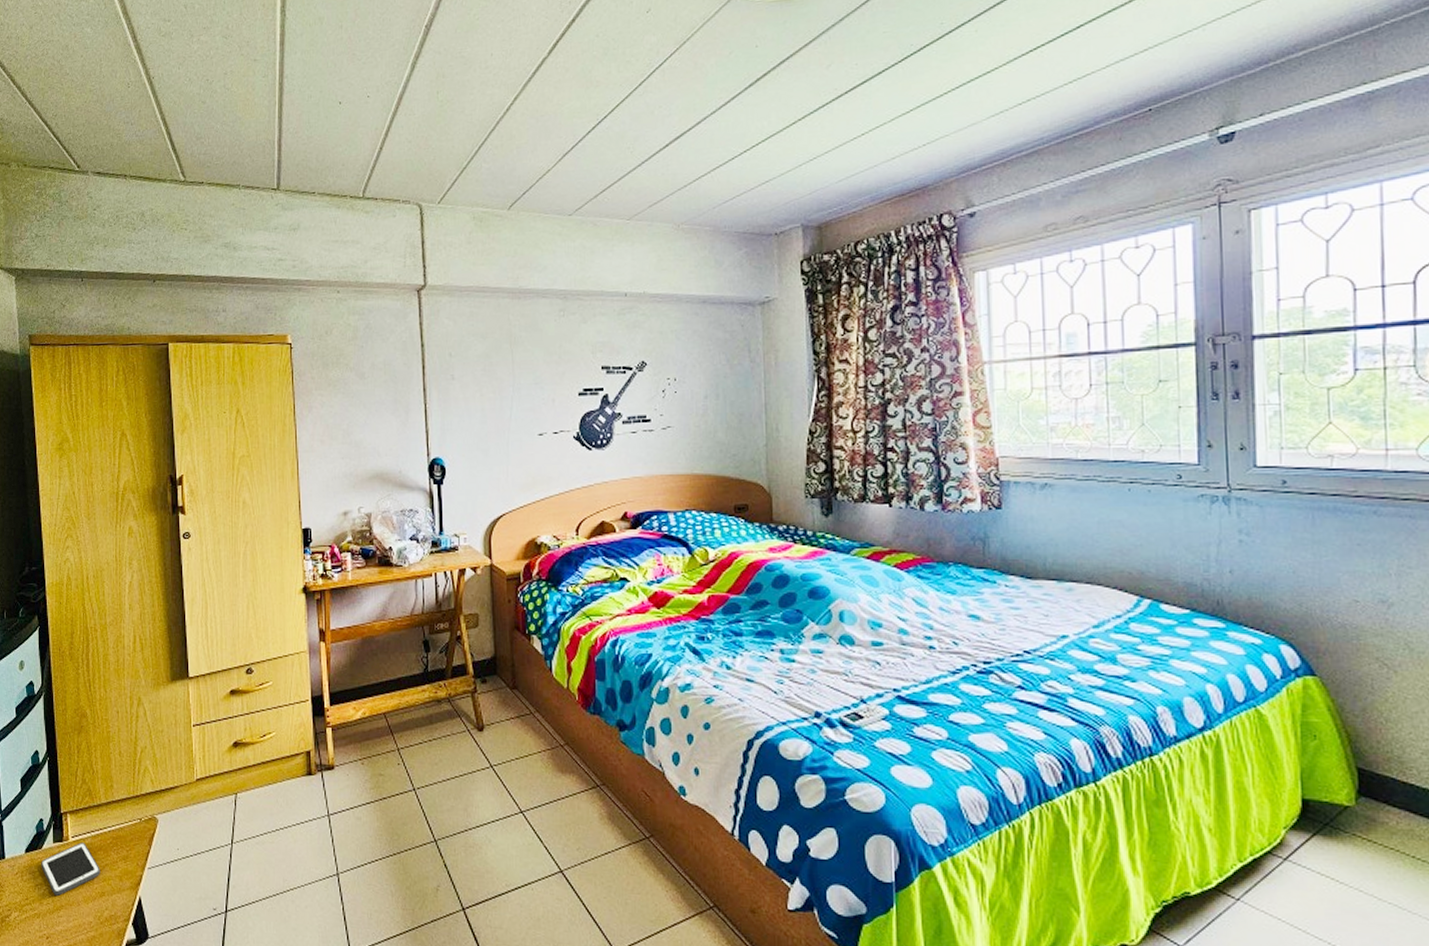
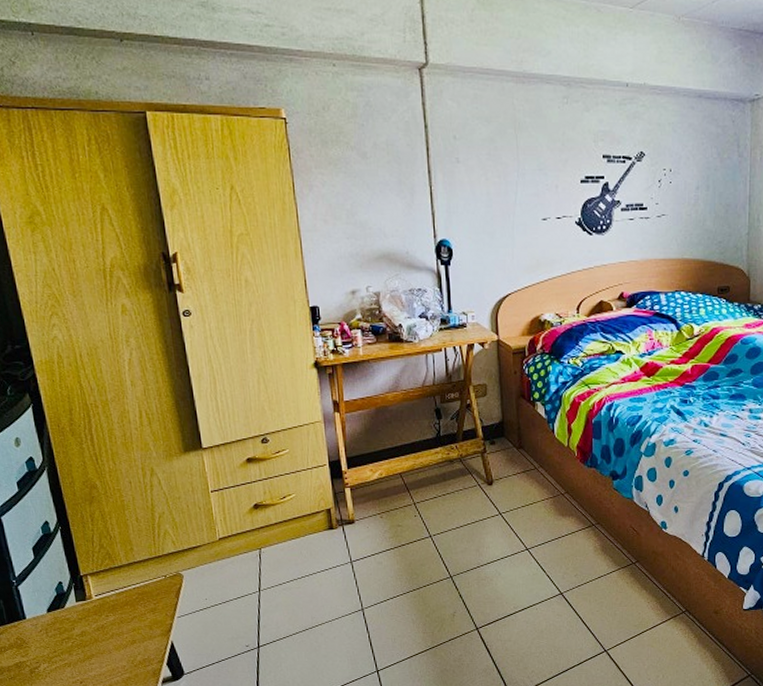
cell phone: present [41,842,100,896] -> none [65,600,129,646]

